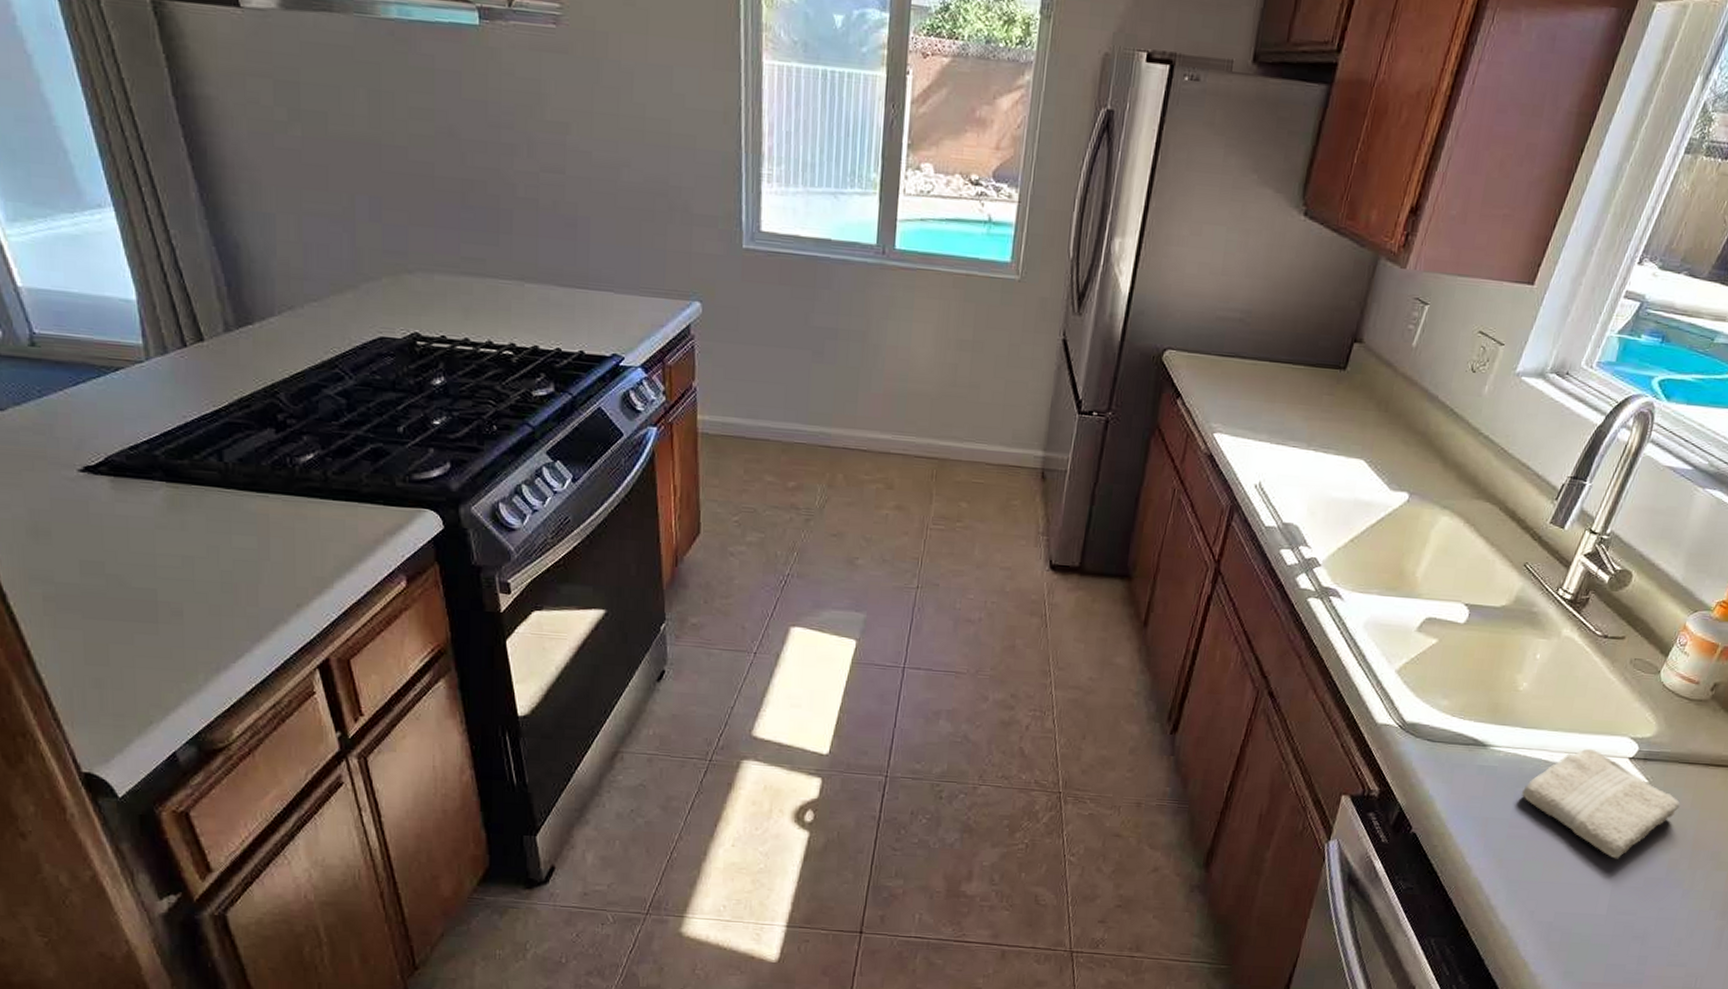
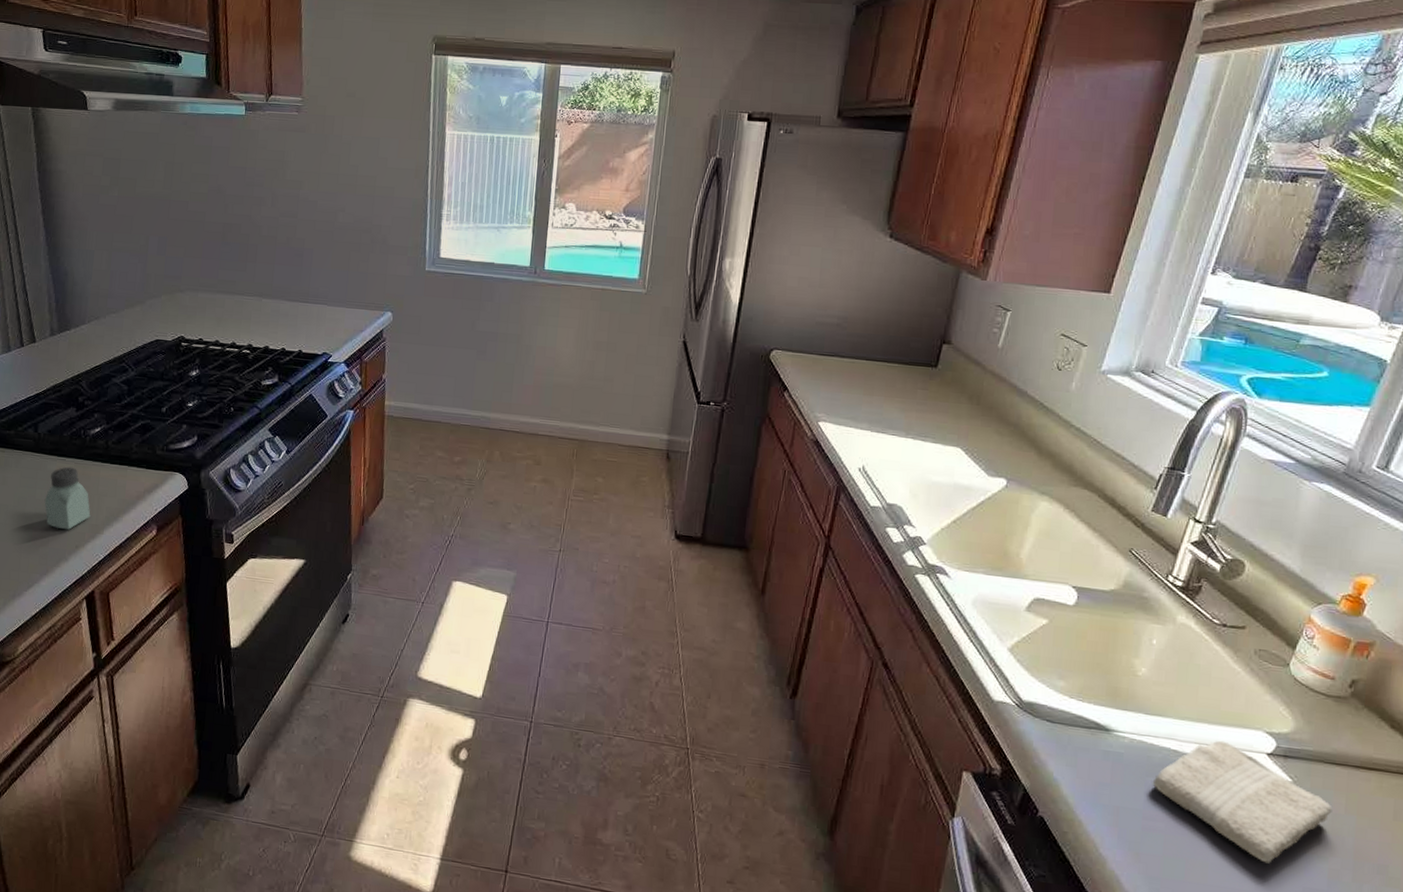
saltshaker: none [245,505,313,585] -> present [44,466,91,530]

